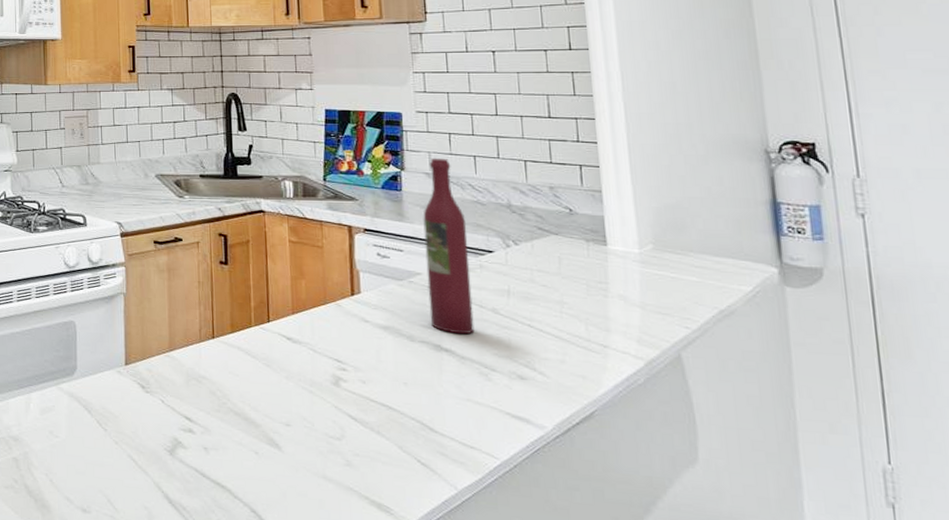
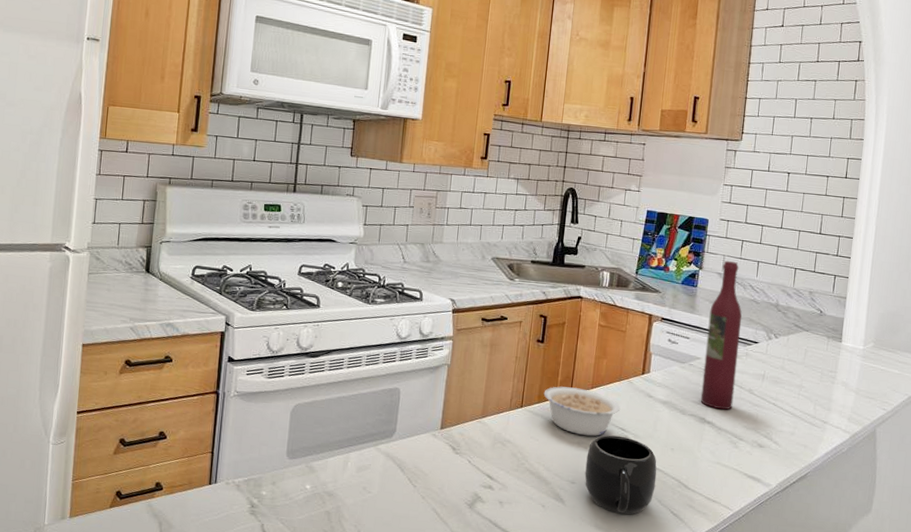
legume: none [236,313,332,370] -> present [543,386,621,437]
mug: none [299,368,392,464] -> present [585,435,657,515]

